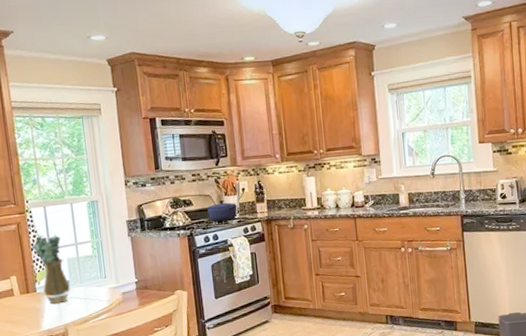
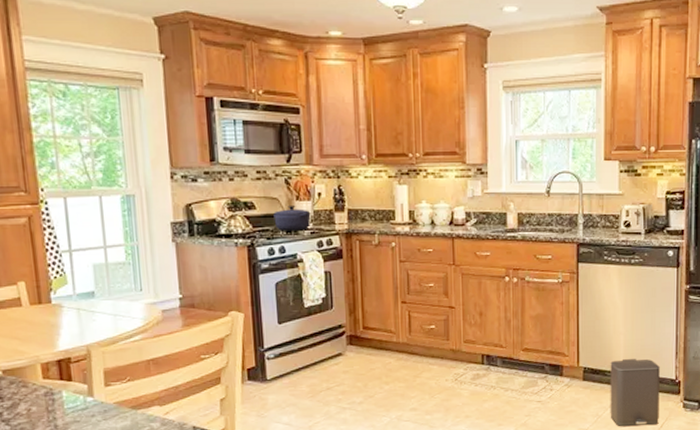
vase: present [31,234,71,305] -> none [46,231,96,320]

